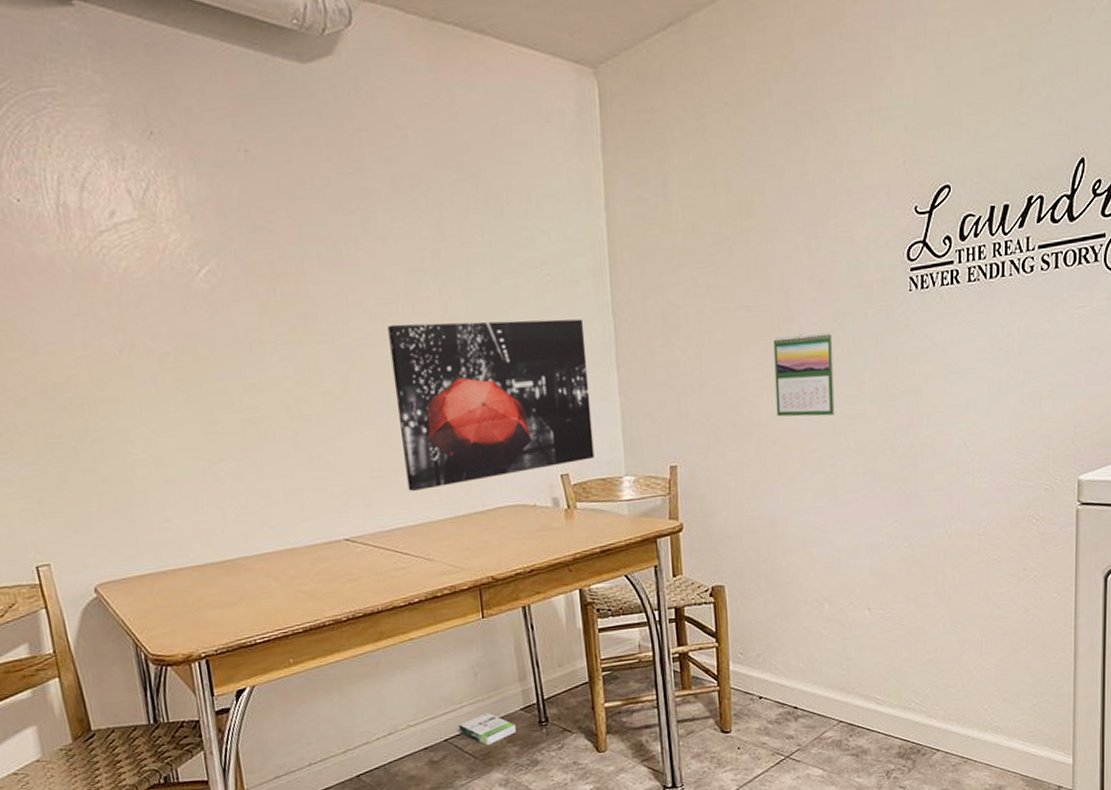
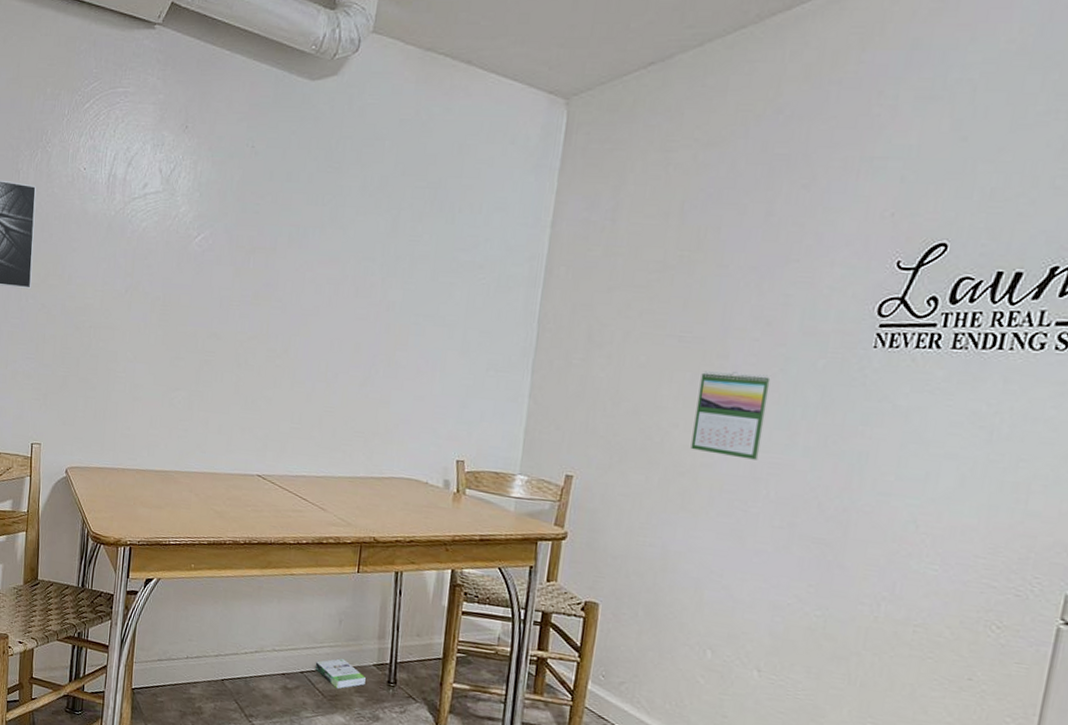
wall art: present [388,319,595,491] -> none [319,301,508,452]

